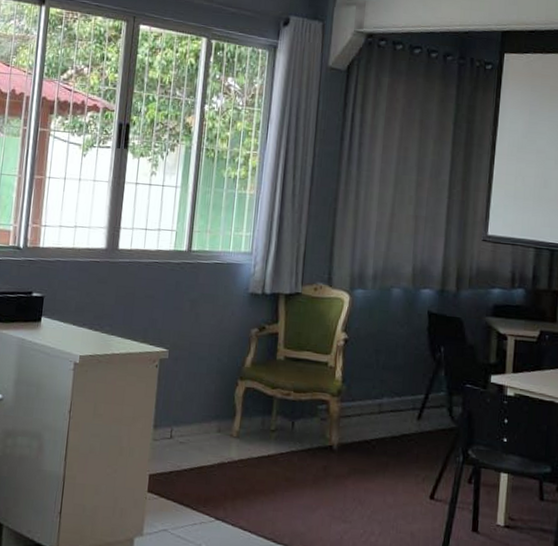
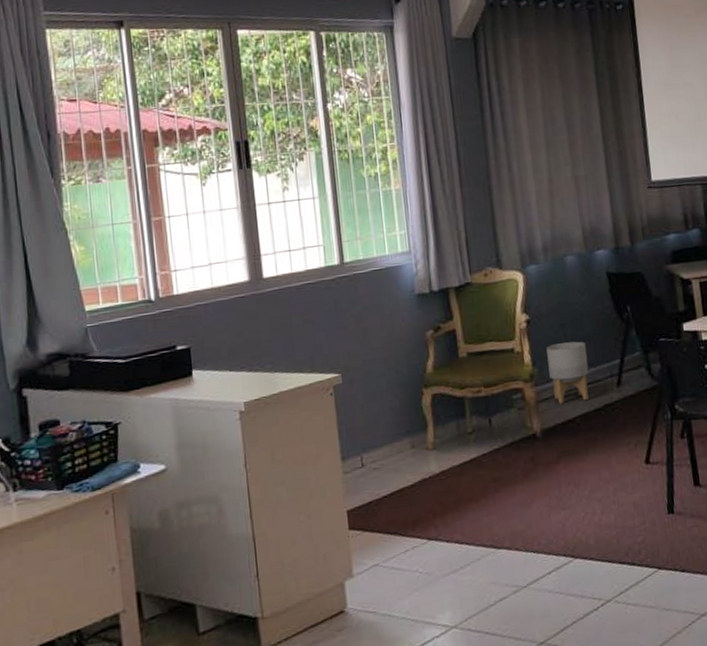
planter: none [356,367,396,427] -> present [546,341,589,405]

